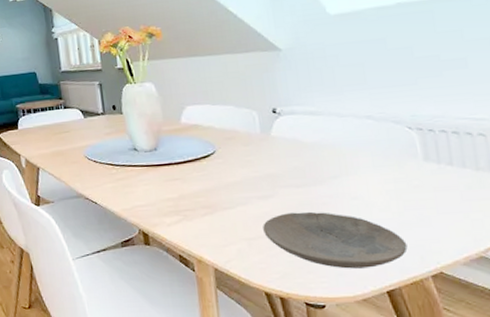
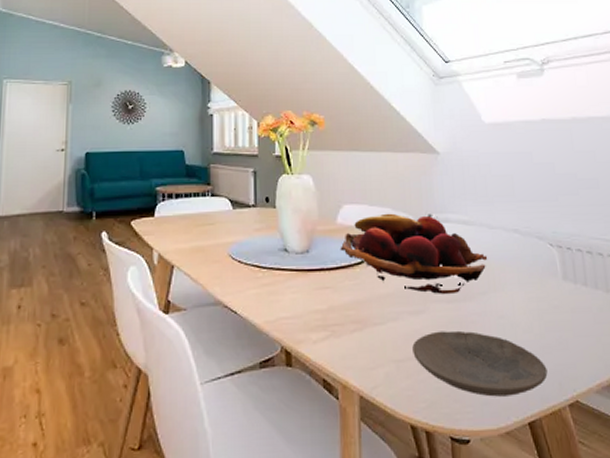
fruit basket: none [185,110,339,180] -> present [340,213,488,294]

